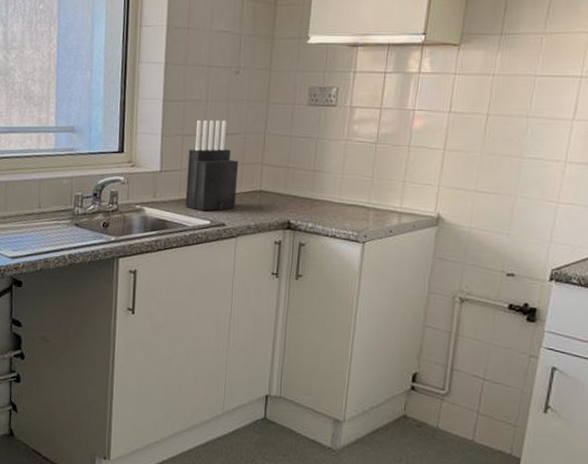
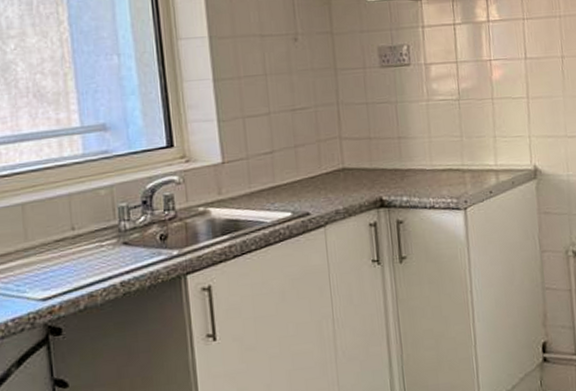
knife block: present [185,119,239,211] -> none [252,94,318,202]

